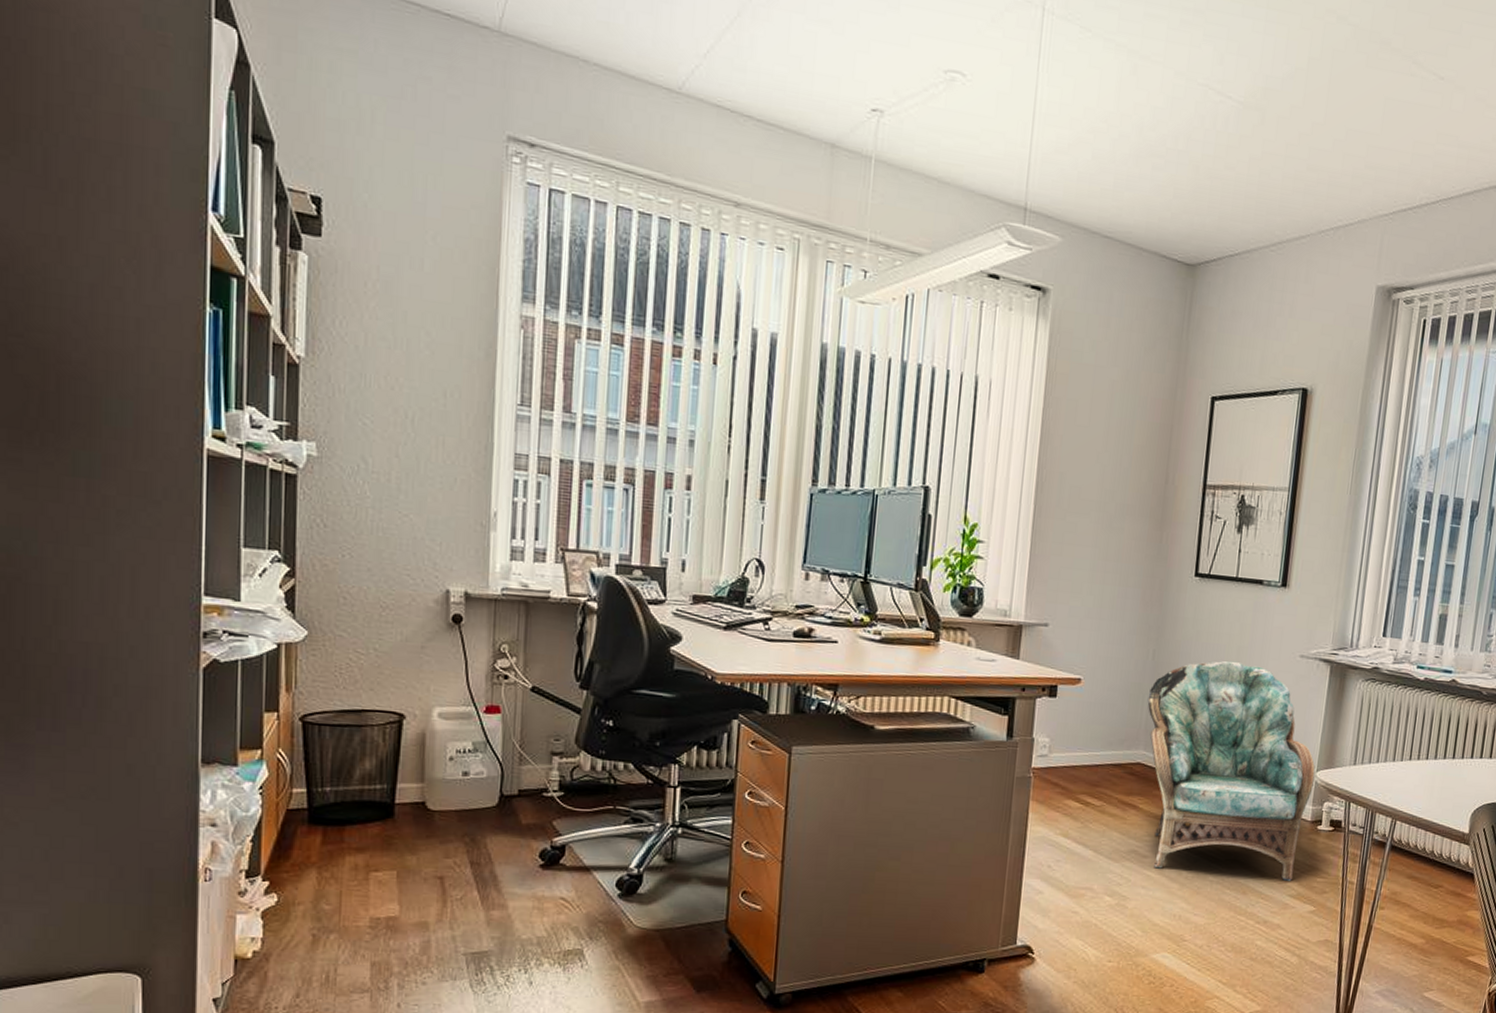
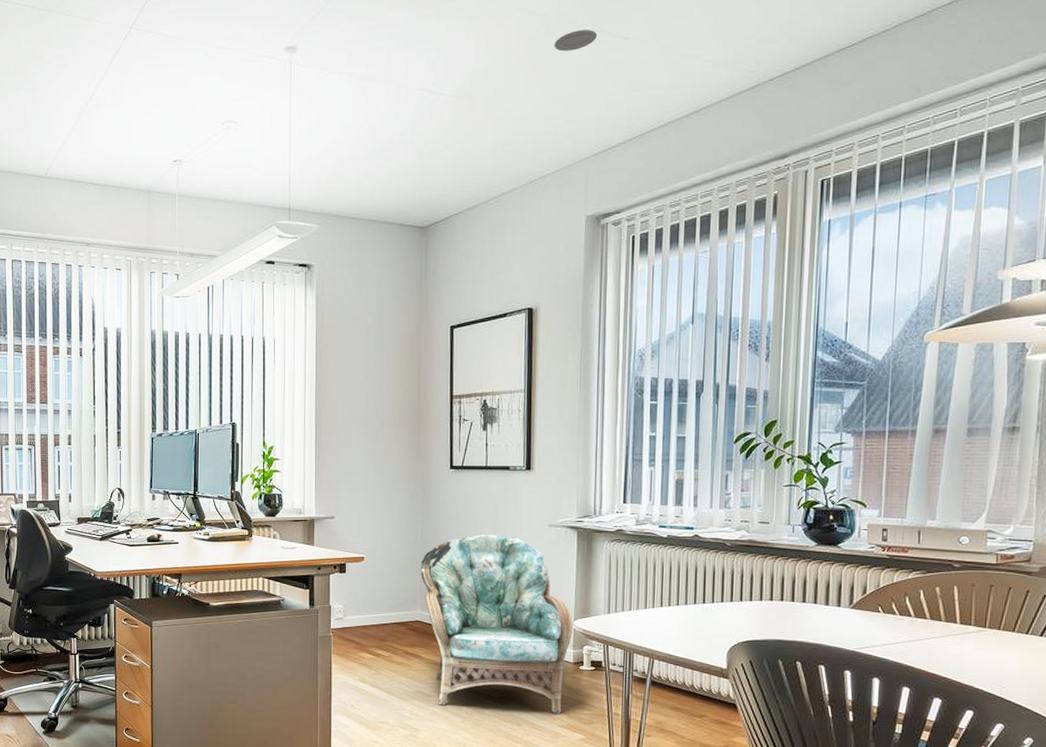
recessed light: none [1362,54,1411,79] -> present [554,30,597,52]

